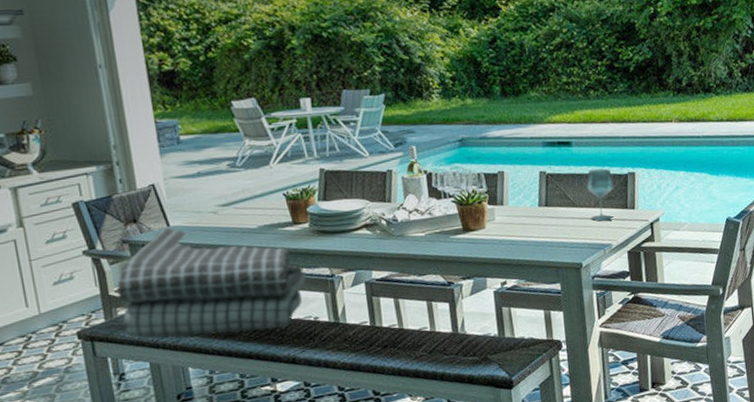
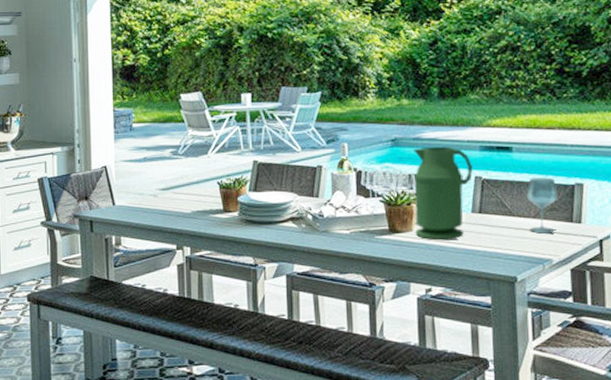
towel: present [116,227,307,338] -> none [64,206,232,312]
water jug: none [479,144,538,235] -> present [412,146,473,240]

